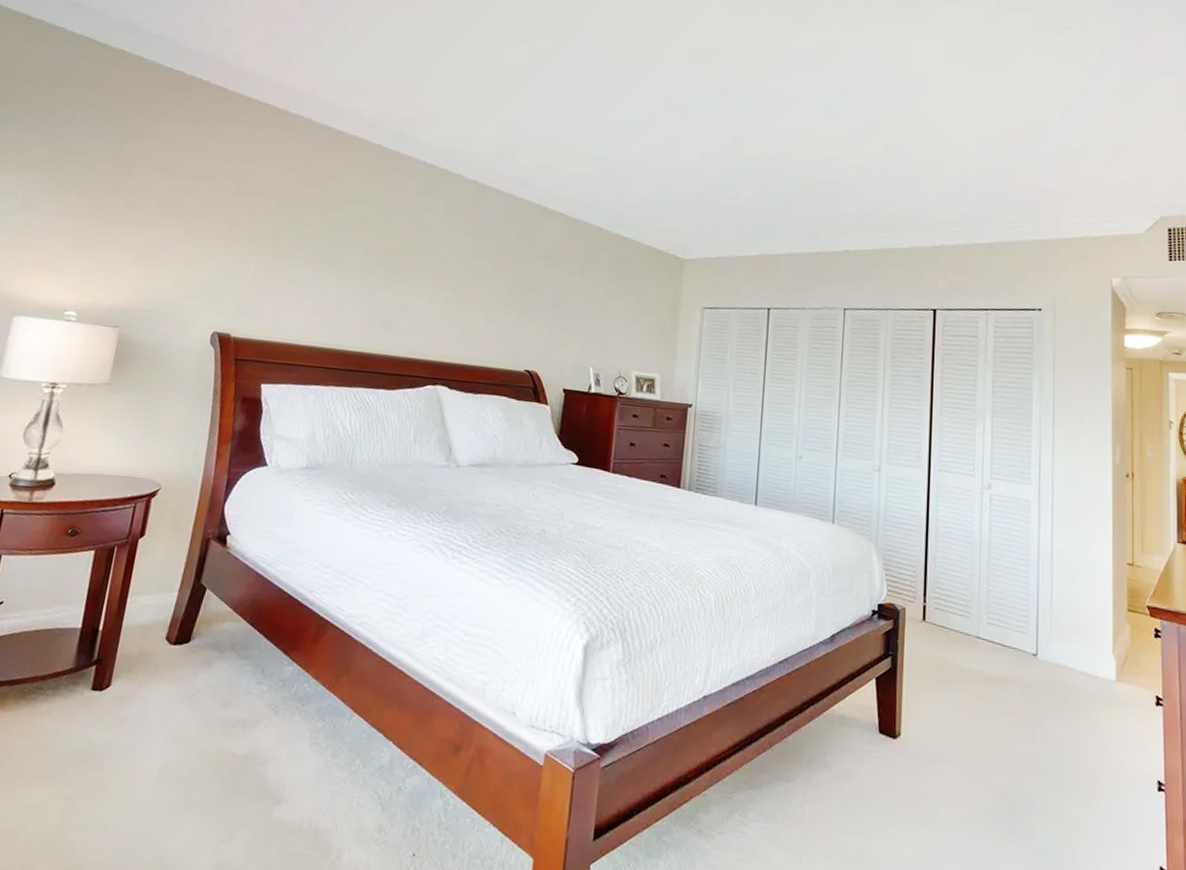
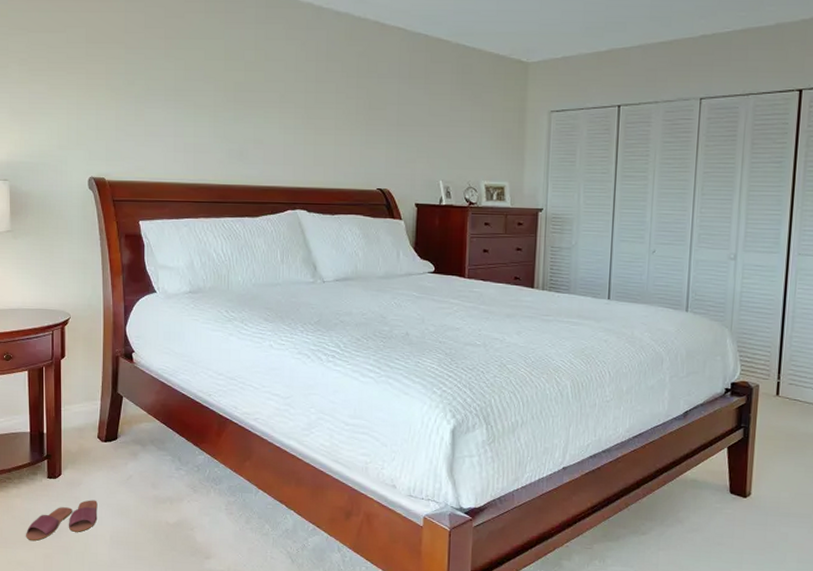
slippers: none [46,720,150,775] -> present [26,500,98,541]

